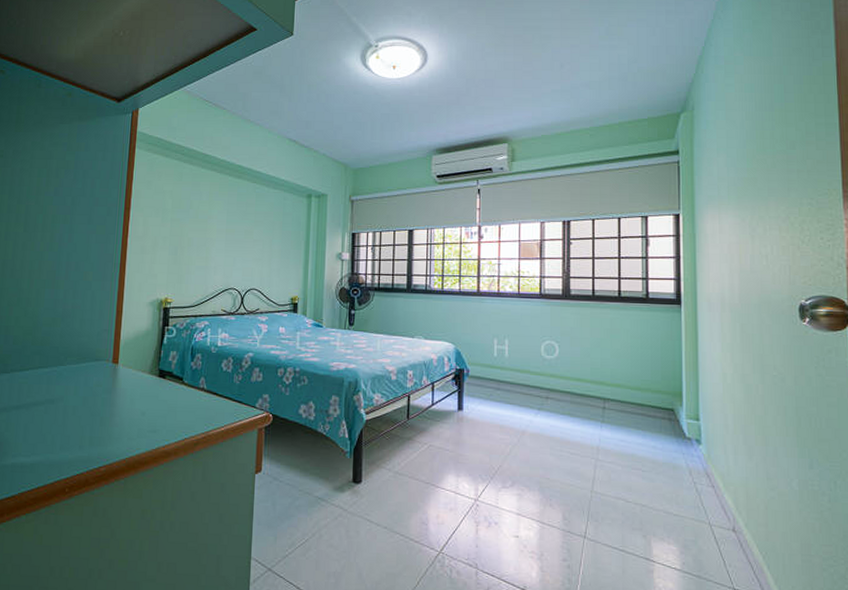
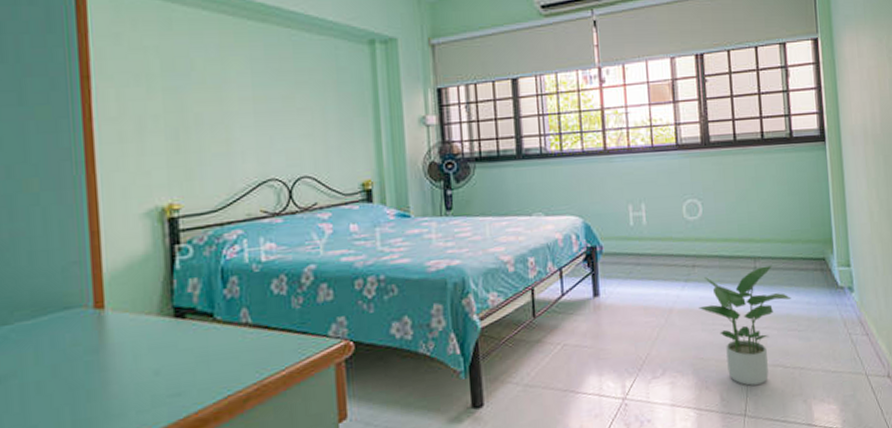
potted plant: none [549,407,638,512] -> present [698,265,792,386]

